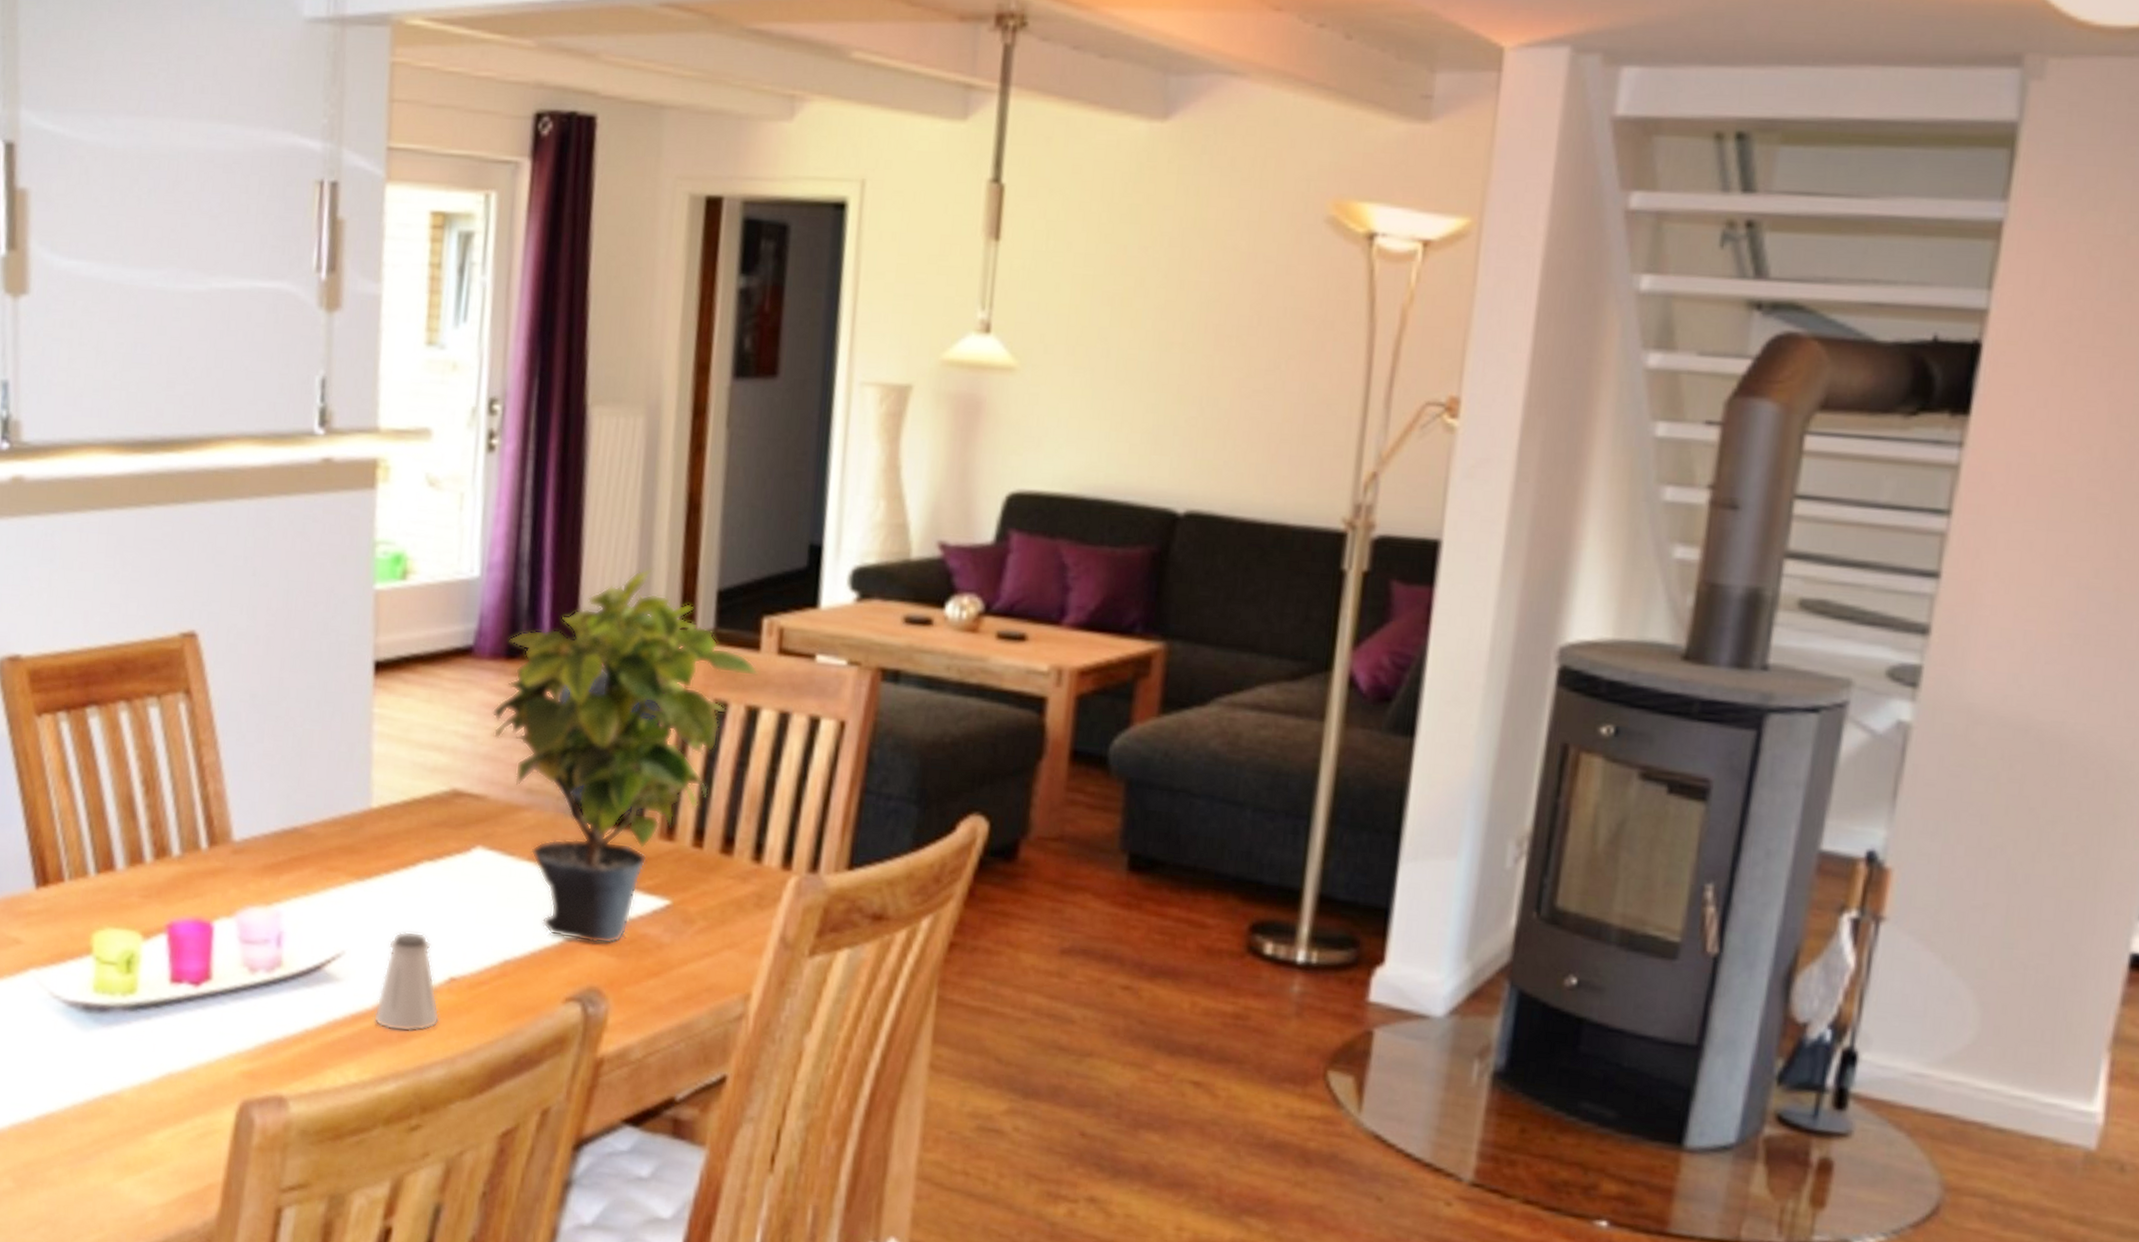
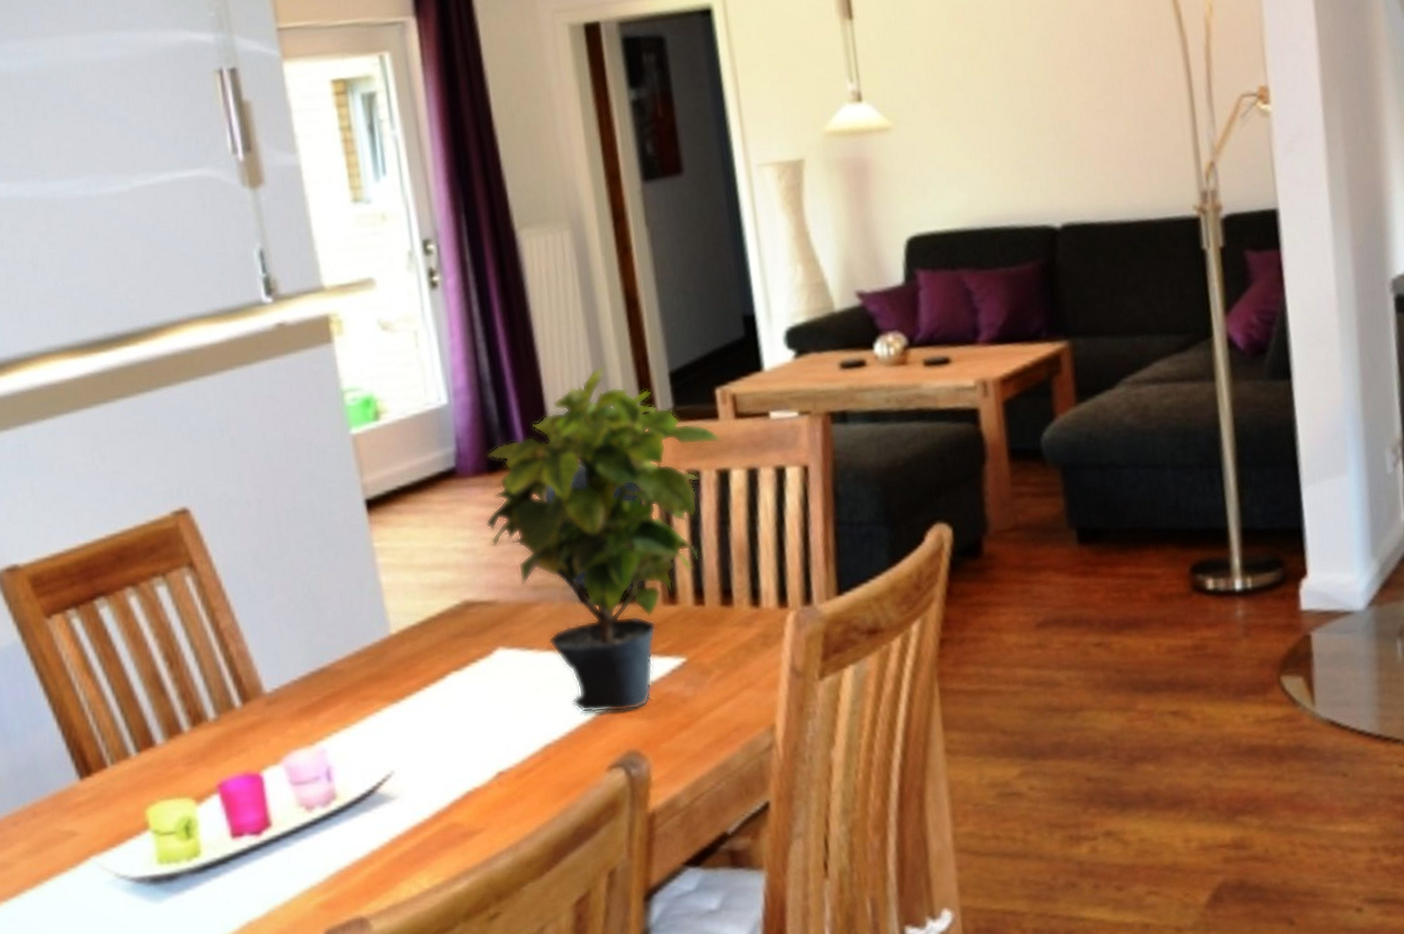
saltshaker: present [373,931,440,1032] -> none [433,738,497,833]

